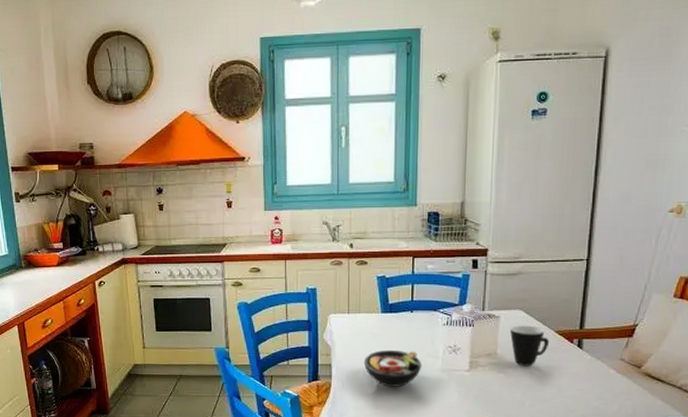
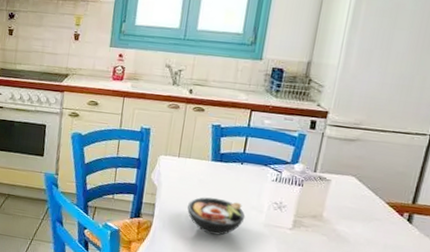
mug: present [510,325,550,367] -> none [339,191,379,234]

